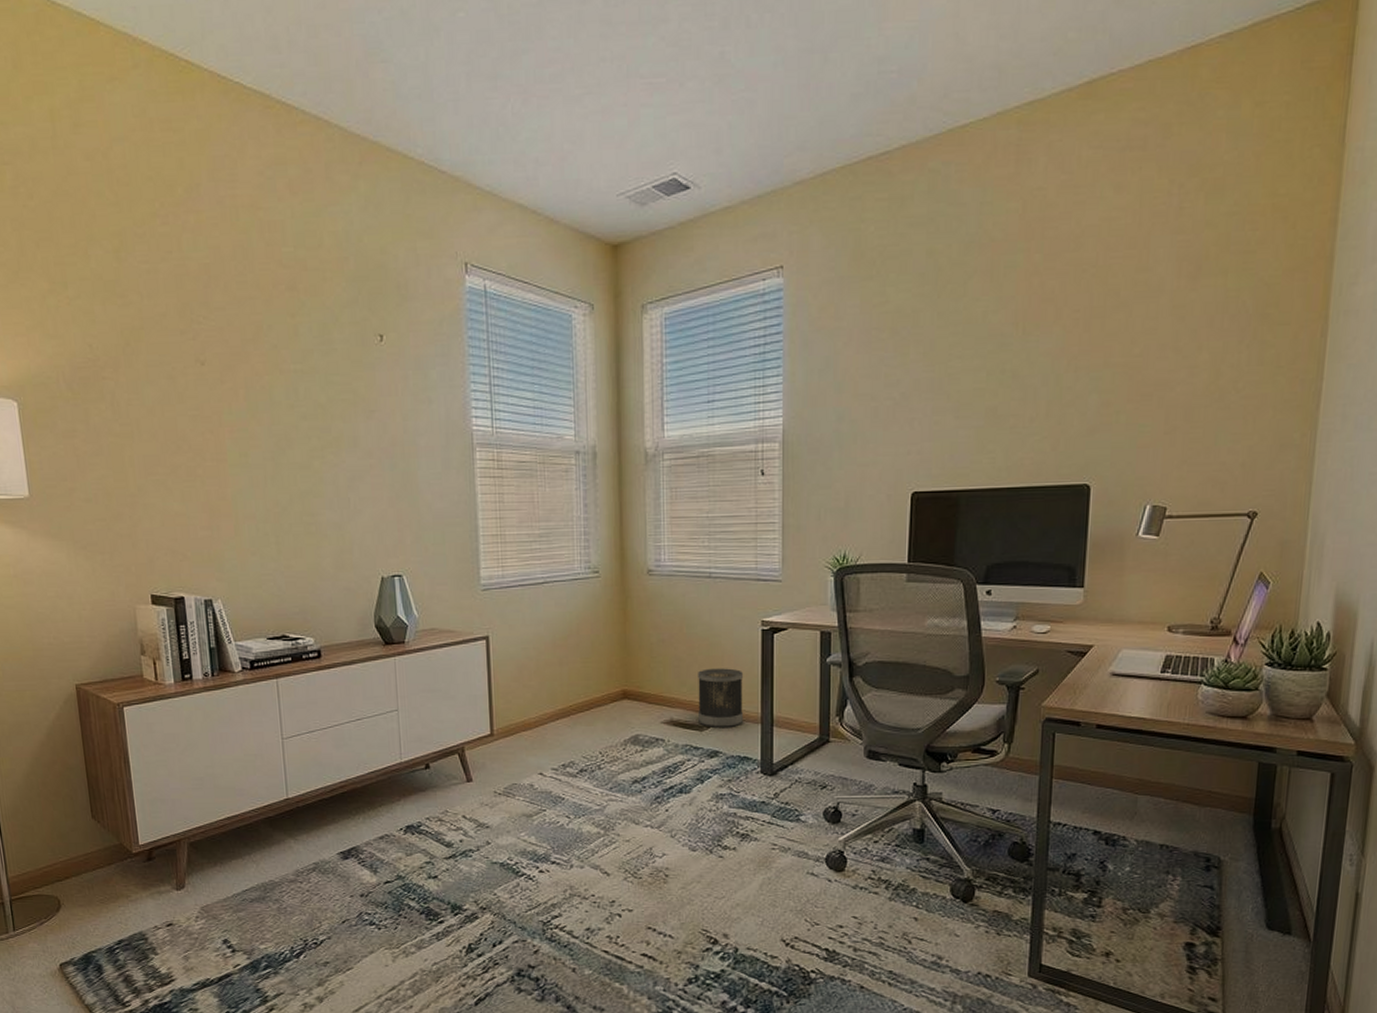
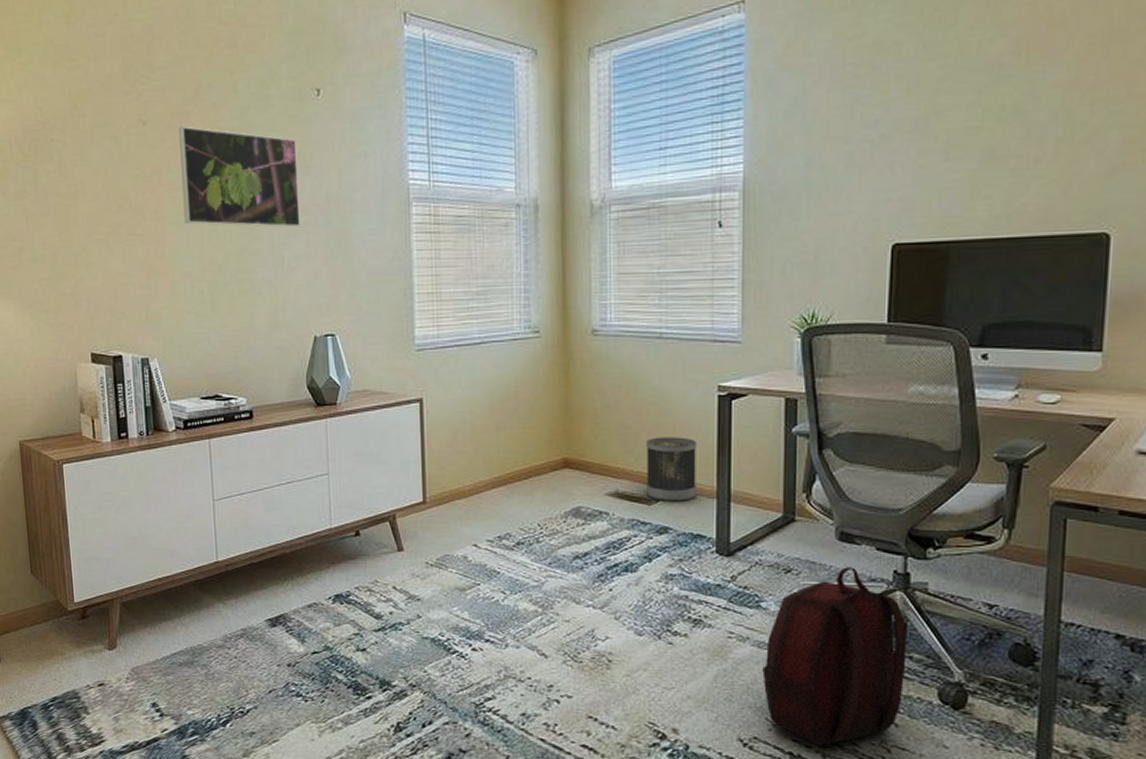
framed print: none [239,367,365,471] -> present [179,126,300,228]
backpack: none [802,782,925,942] -> present [762,567,907,746]

